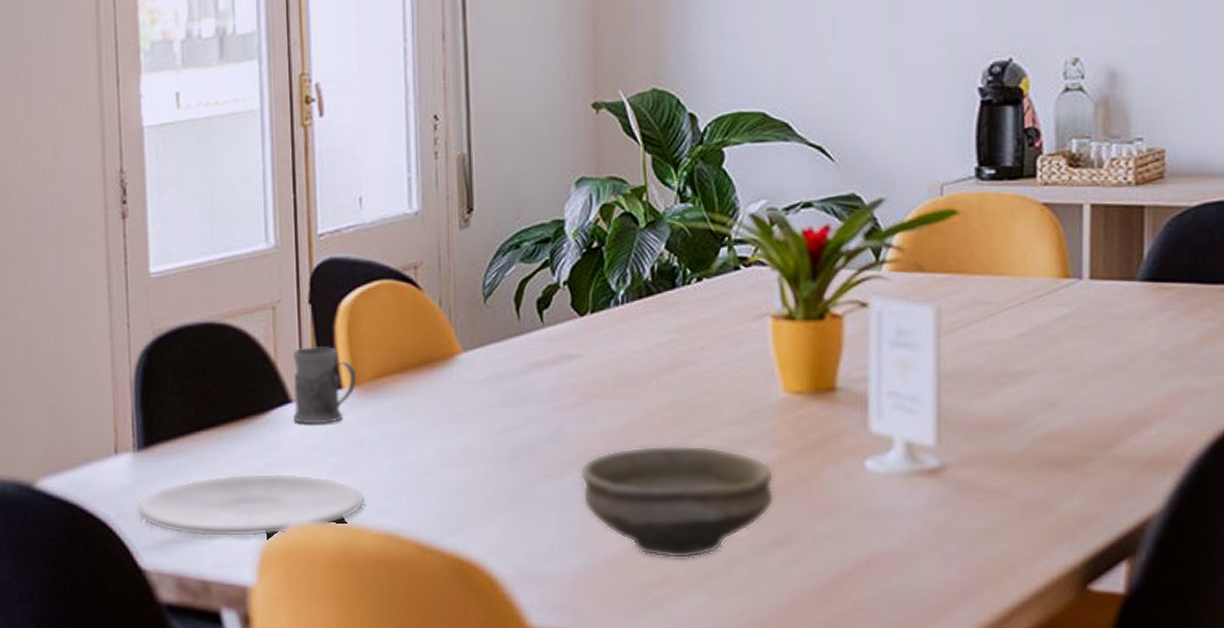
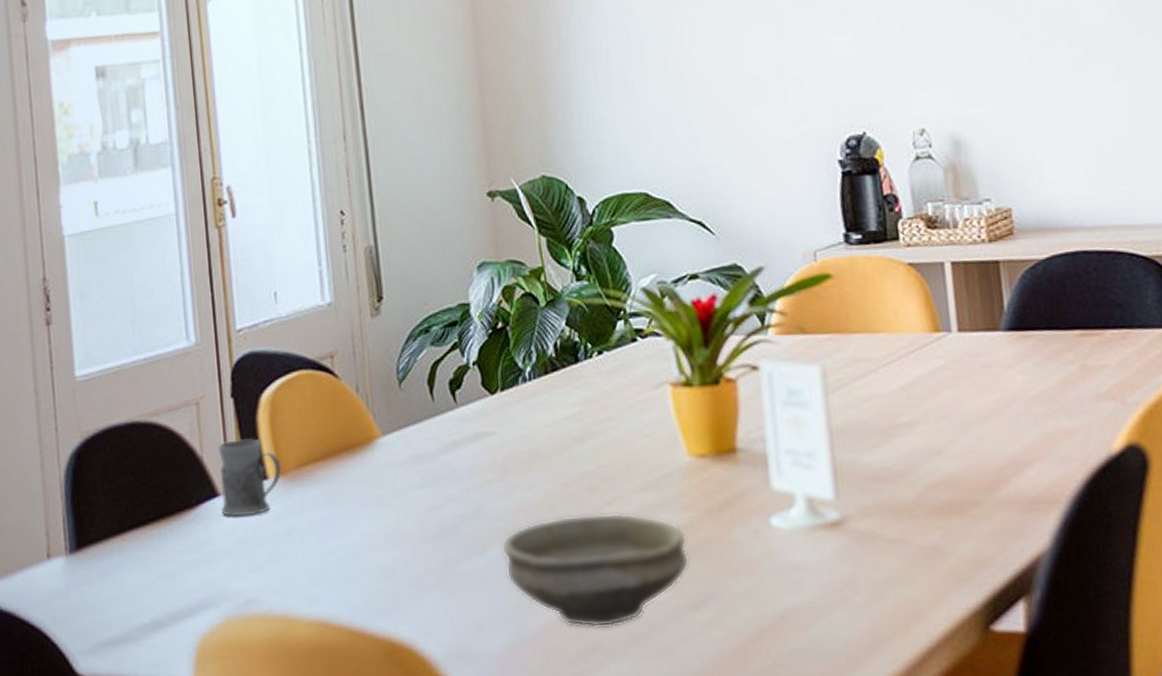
plate: present [136,473,365,537] -> none [71,566,296,637]

